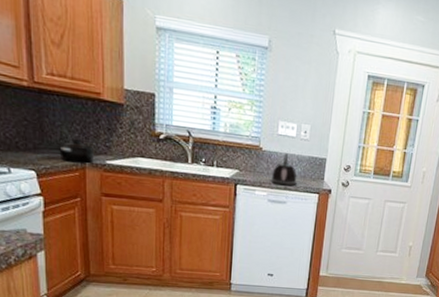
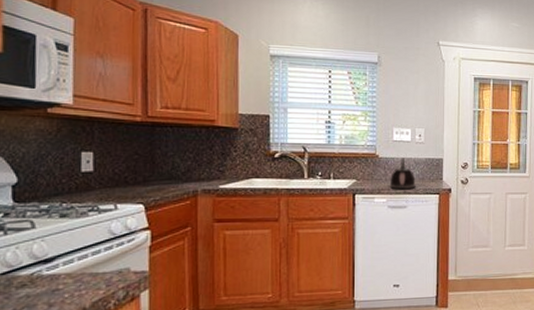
saucepan: present [59,138,95,164] -> none [170,166,208,191]

